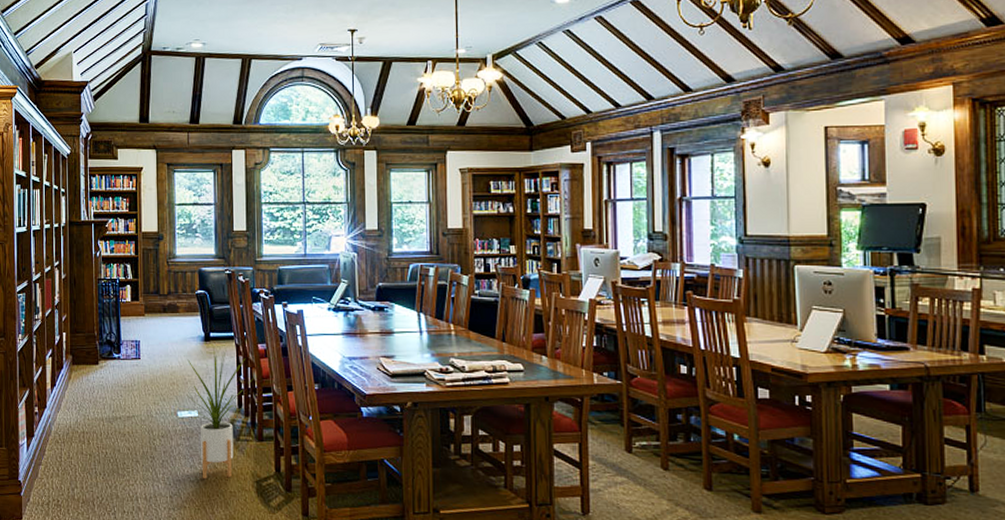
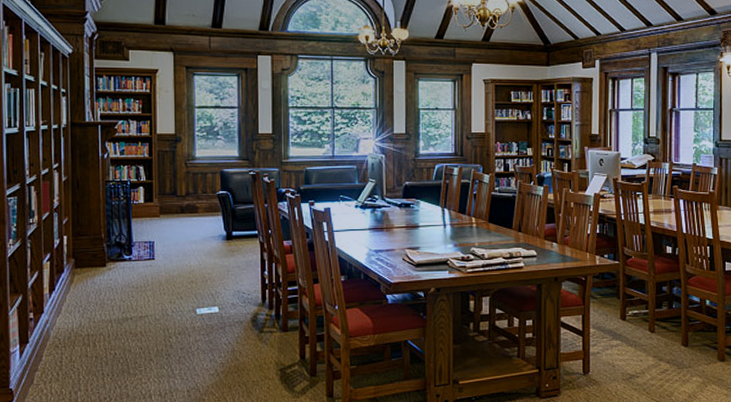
house plant: present [182,347,254,480] -> none [202,245,279,372]

